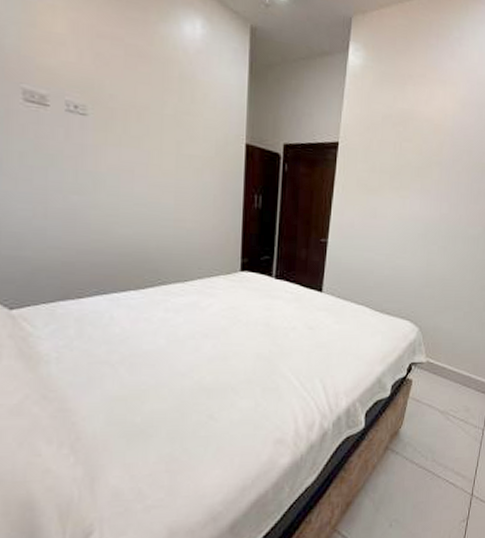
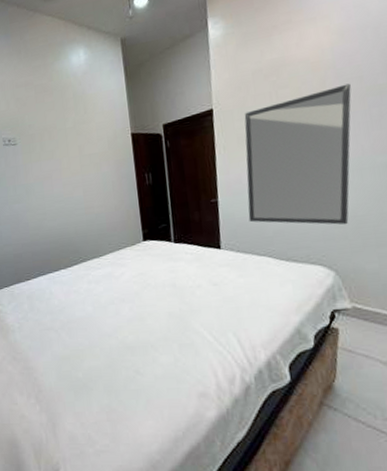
home mirror: none [354,154,461,286] -> present [244,83,352,225]

